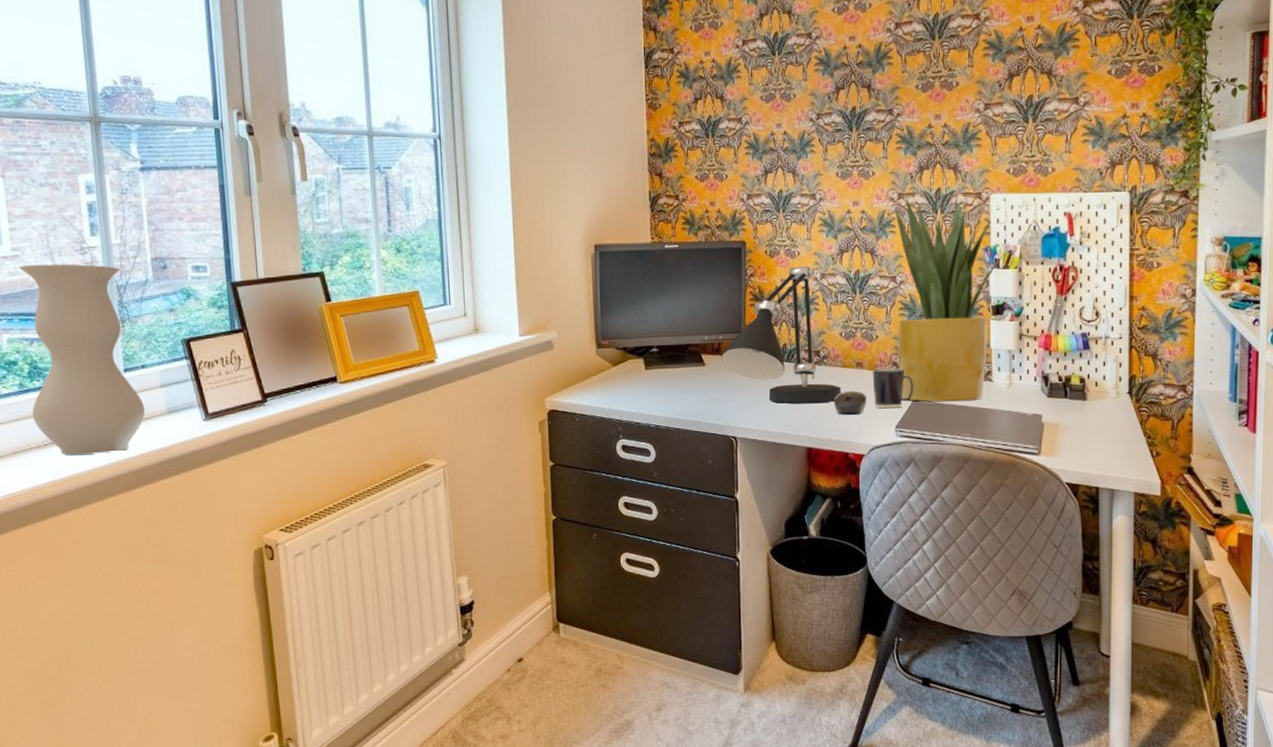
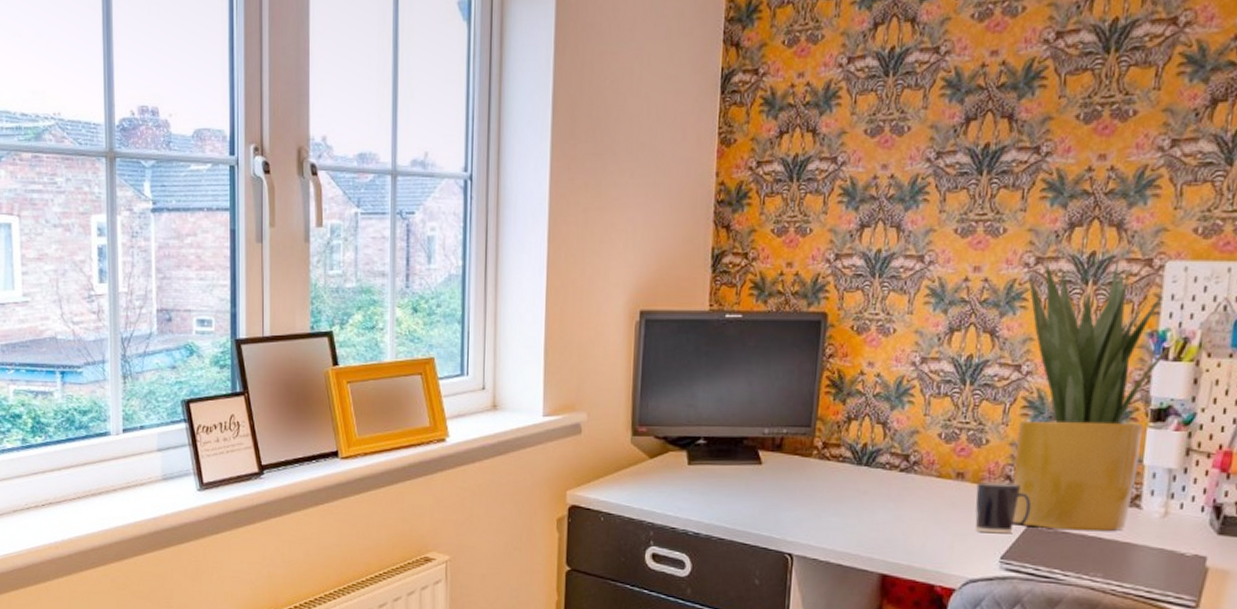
vase: present [18,264,146,455] -> none [28,312,141,519]
desk lamp: present [722,266,841,404] -> none [783,347,933,520]
computer mouse: present [833,390,867,414] -> none [921,507,966,536]

